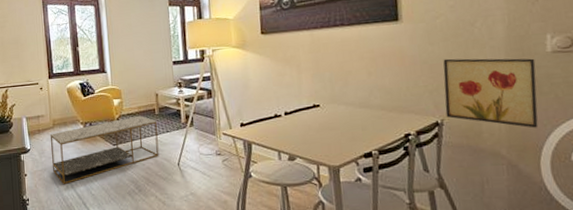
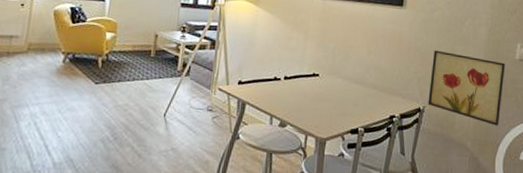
coffee table: present [50,115,159,184] -> none [15,54,150,120]

